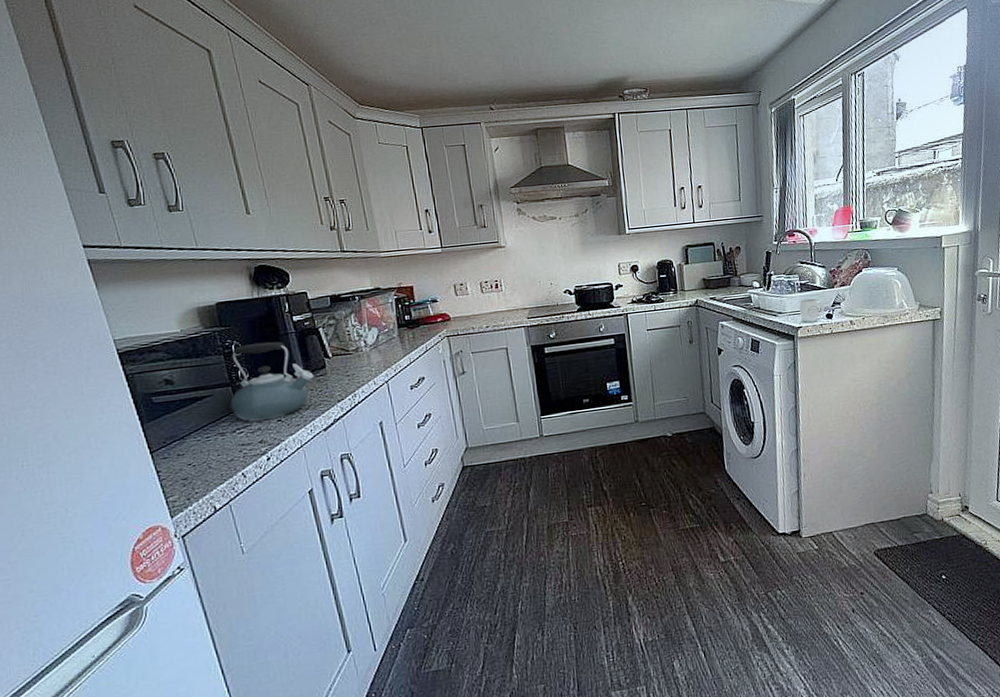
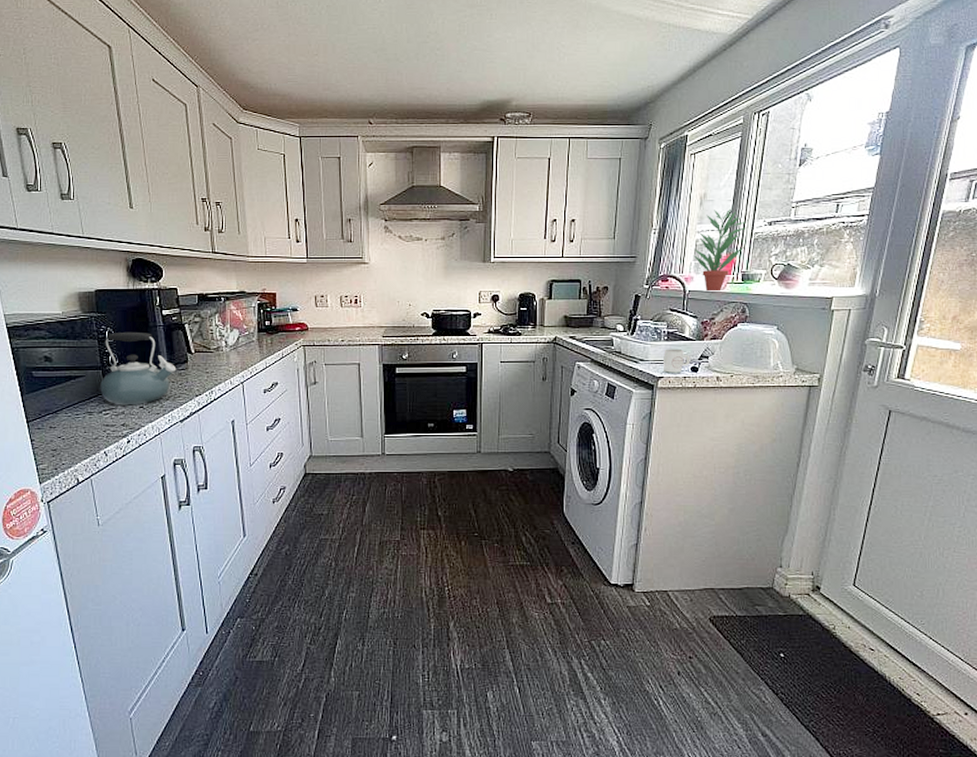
potted plant: none [814,162,860,242] -> present [693,207,747,292]

